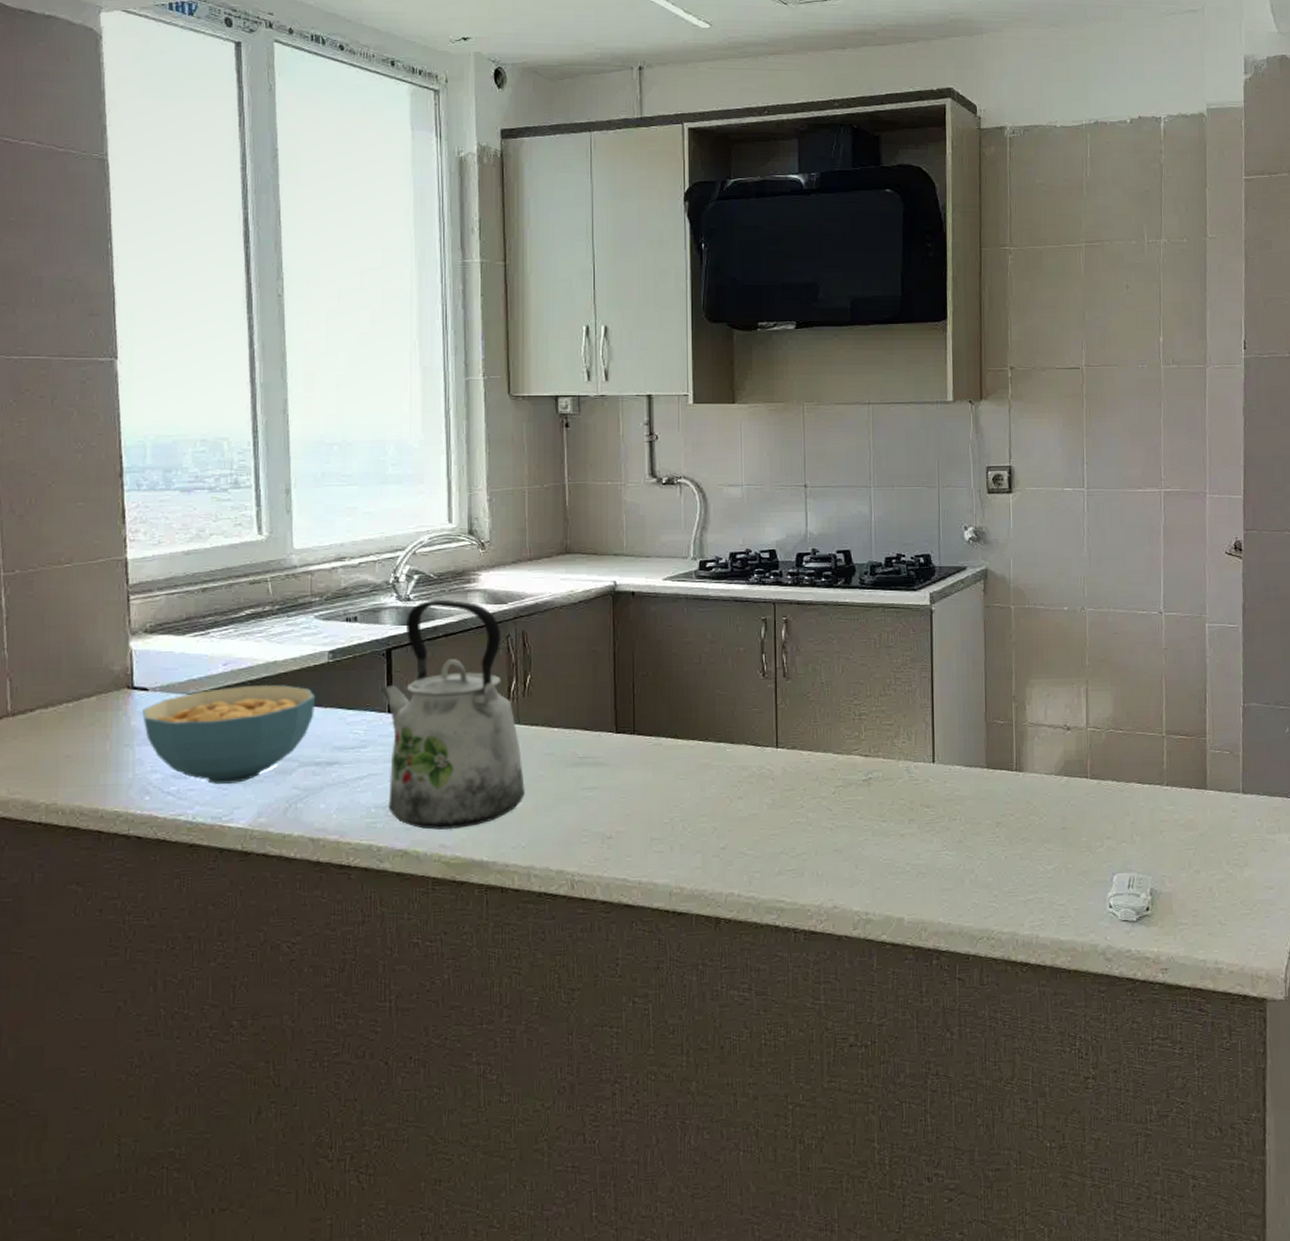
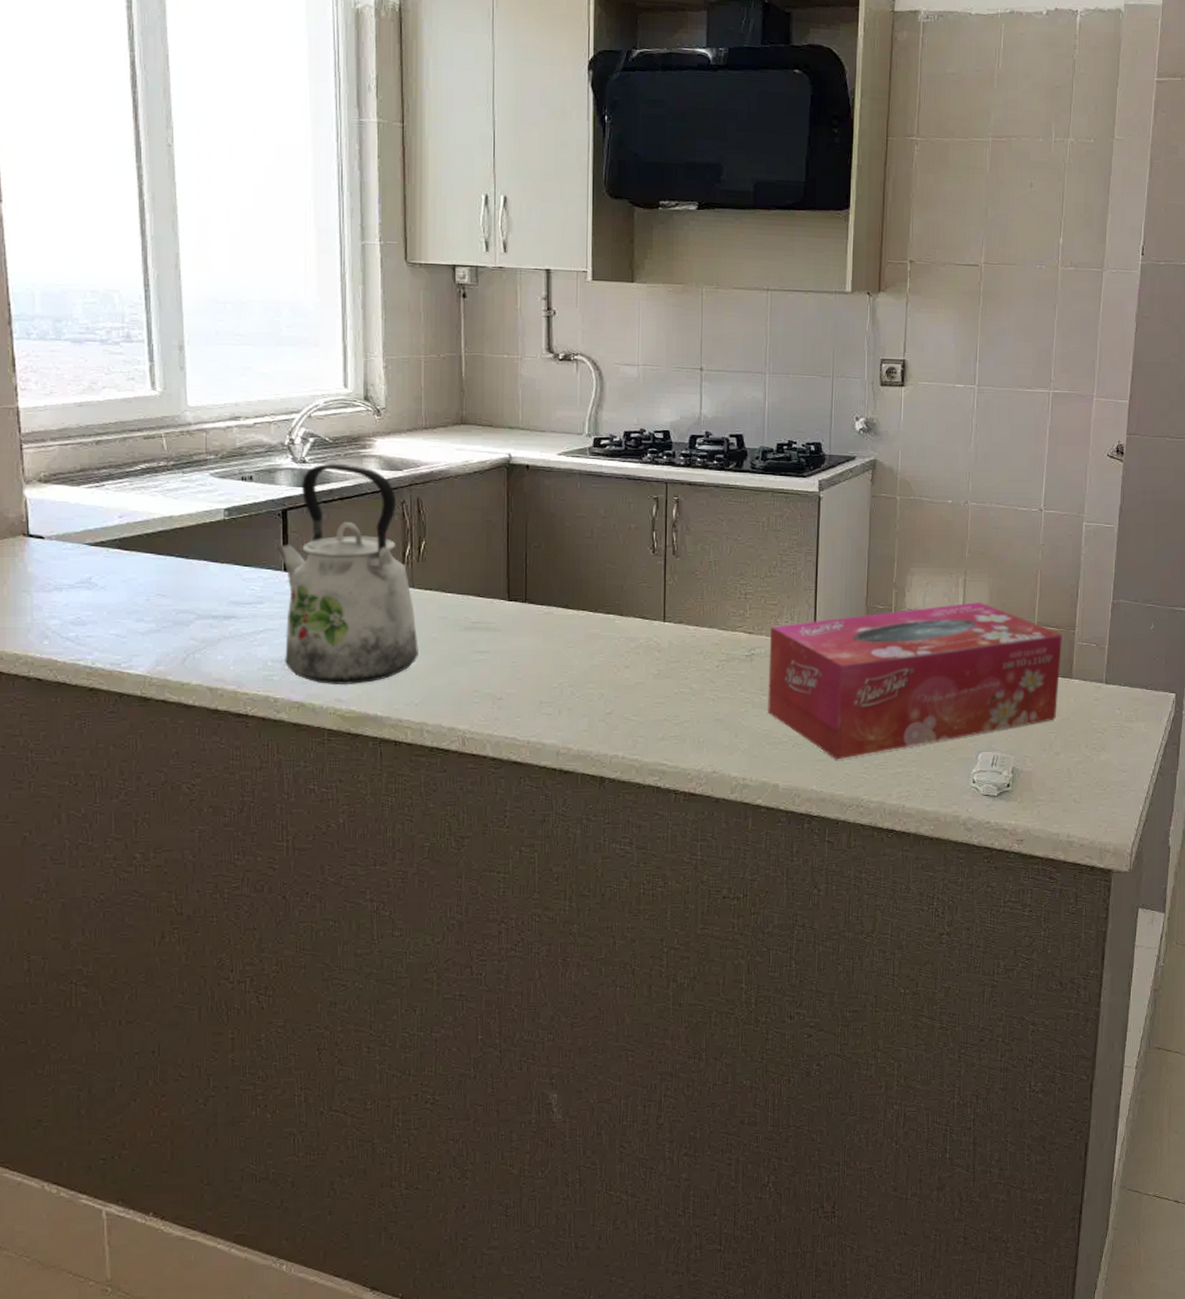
cereal bowl: present [142,684,316,784] -> none [39,538,212,632]
tissue box: none [887,712,1194,889] -> present [768,602,1063,760]

